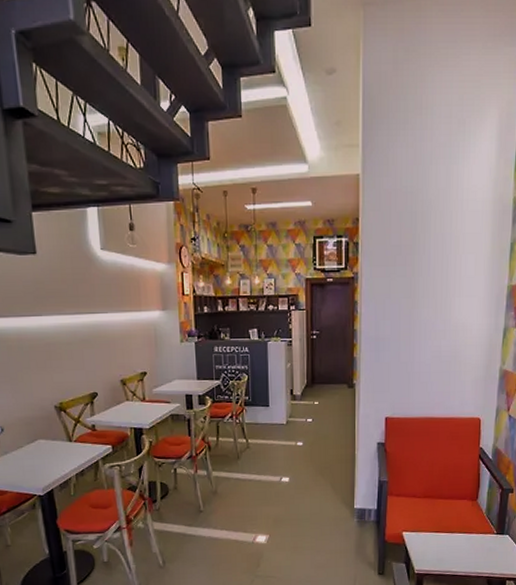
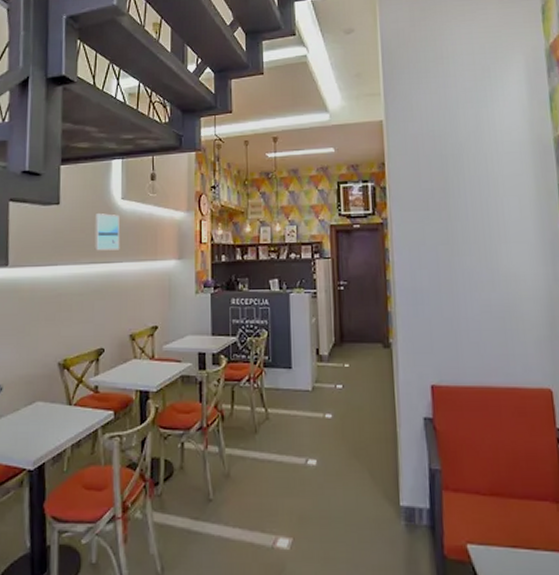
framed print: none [74,264,104,302] -> present [94,213,120,251]

